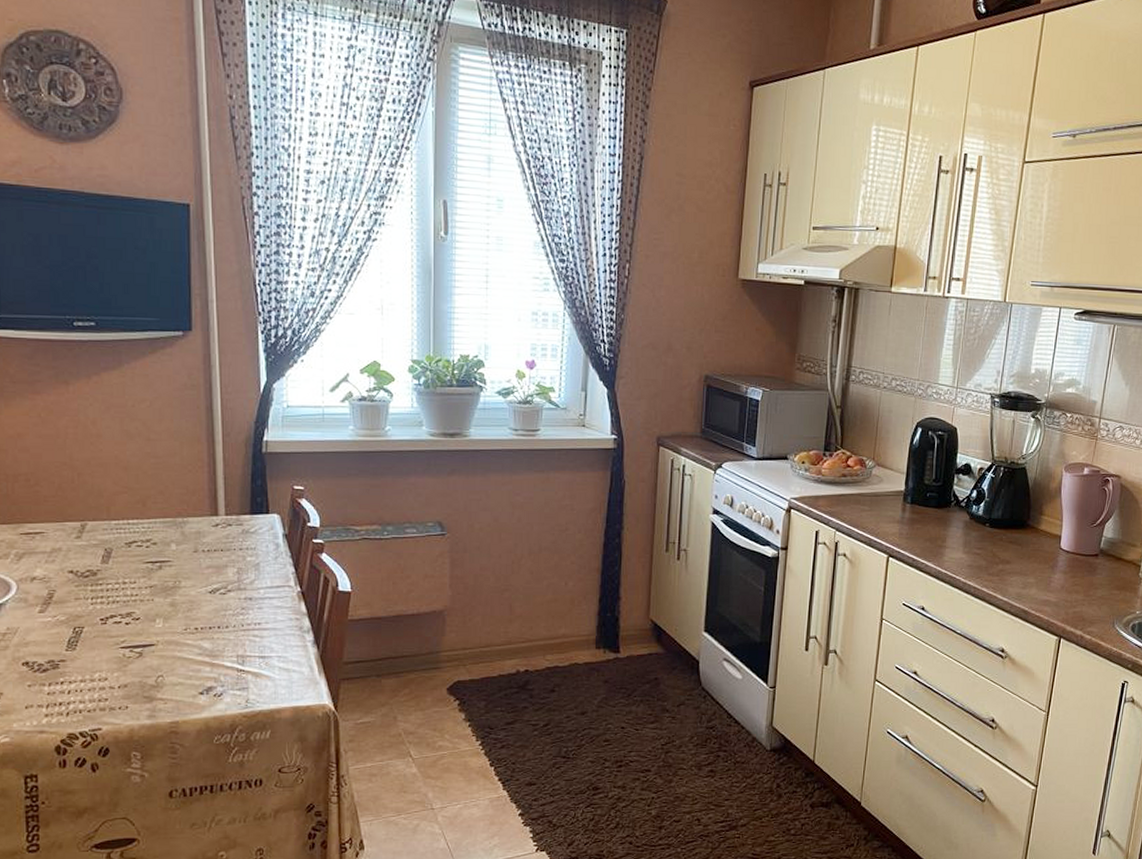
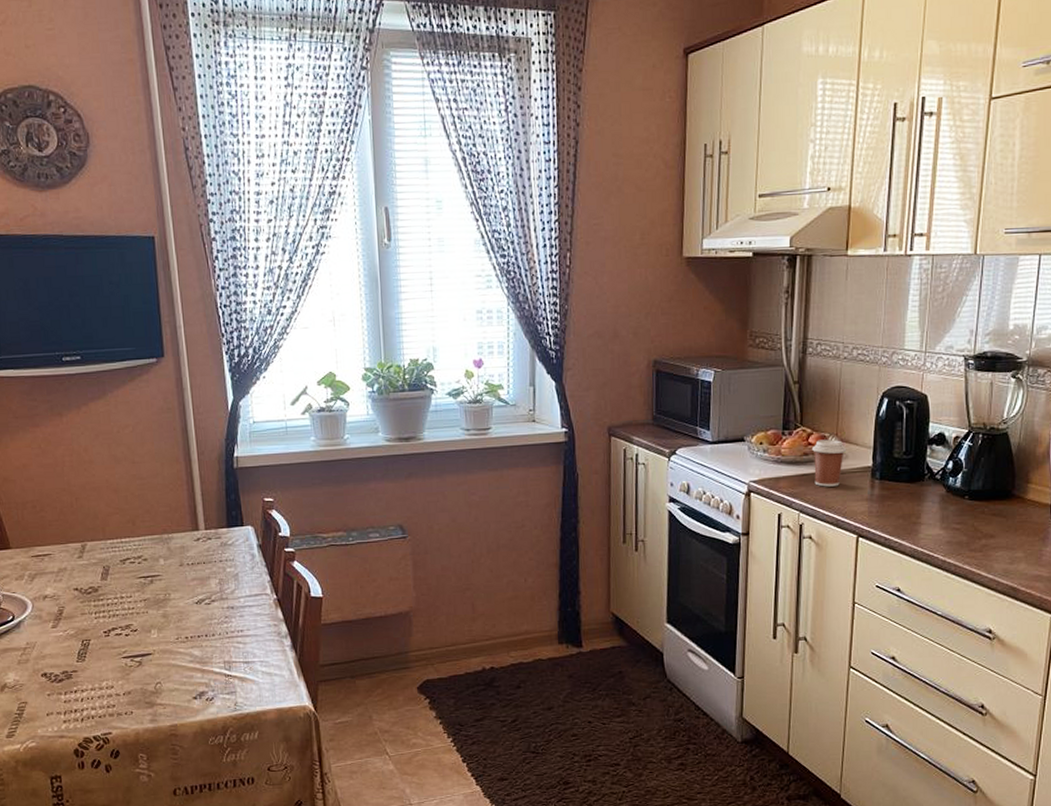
coffee cup: none [849,463,882,508] -> present [811,439,847,487]

